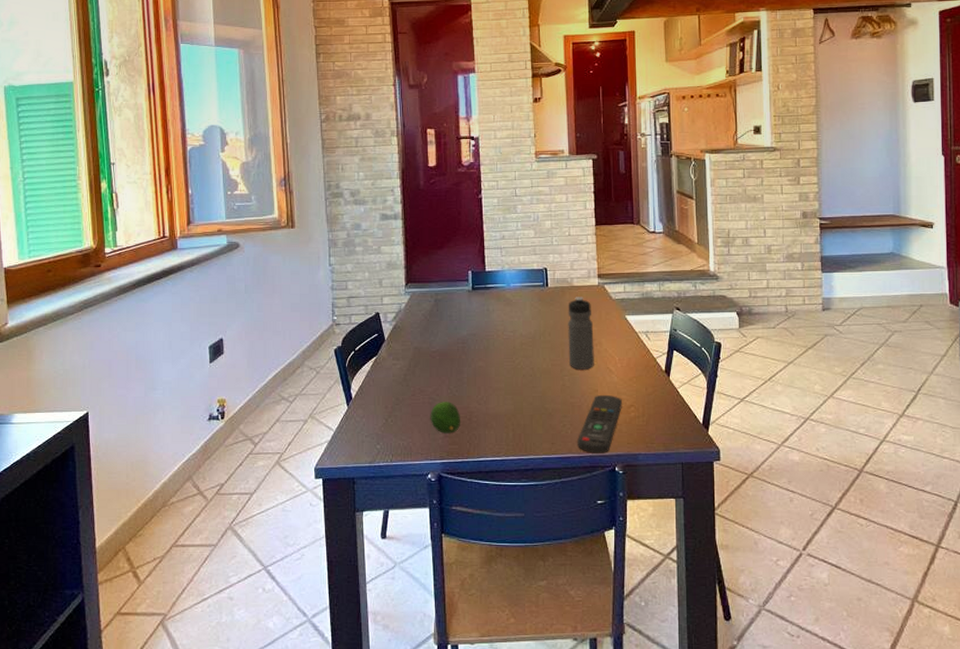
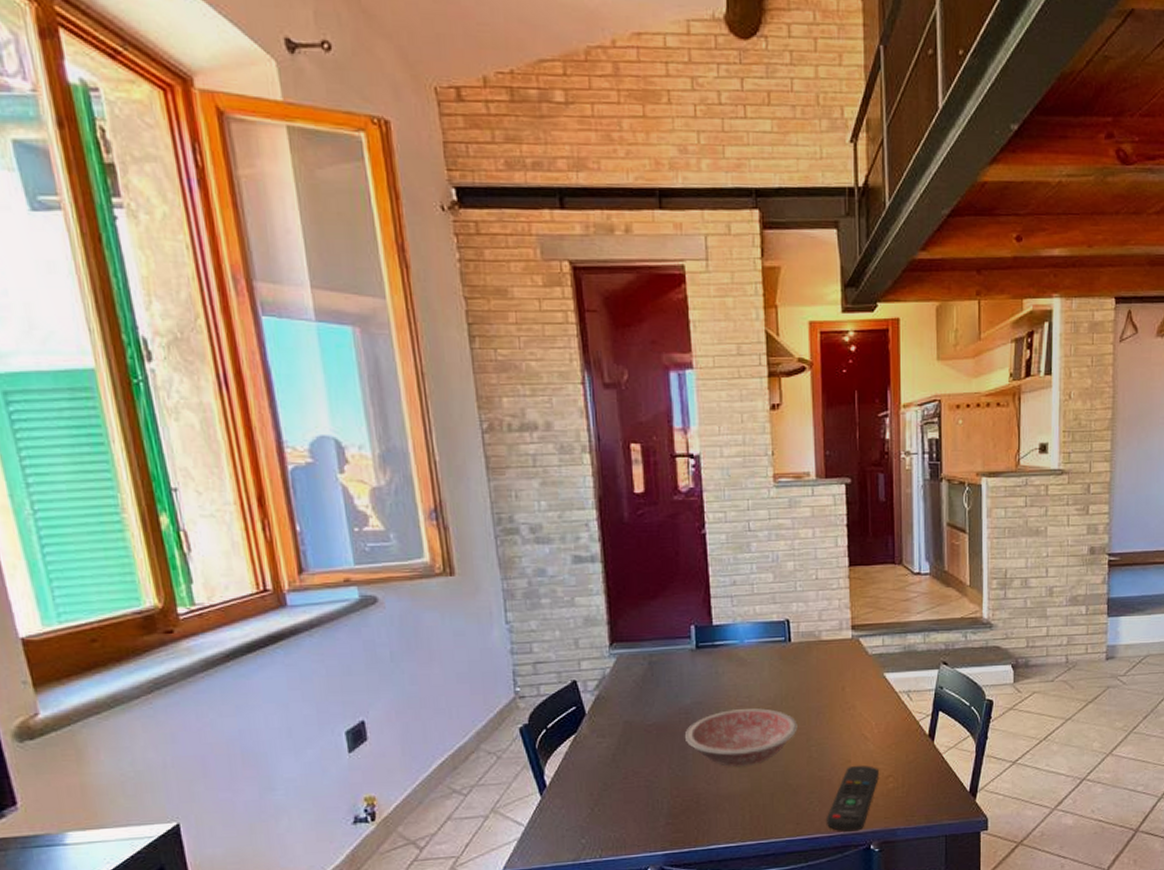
fruit: present [430,402,460,433] -> none [647,783,685,821]
bowl: none [461,340,553,390] -> present [684,707,798,767]
water bottle: present [568,297,594,370] -> none [815,653,847,738]

